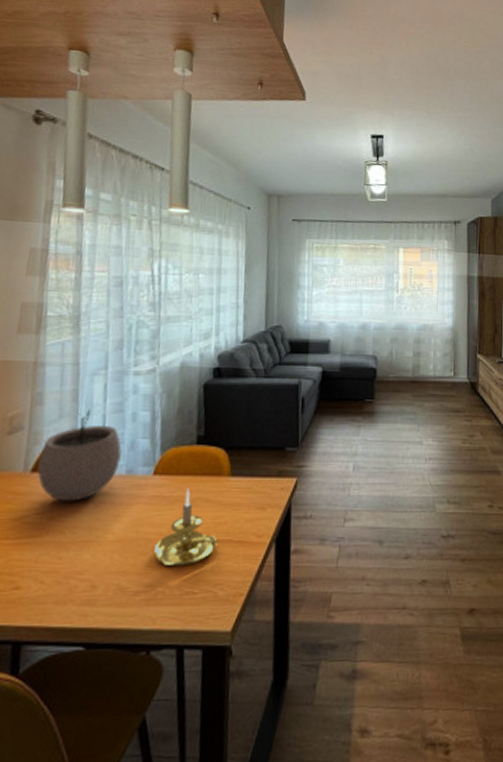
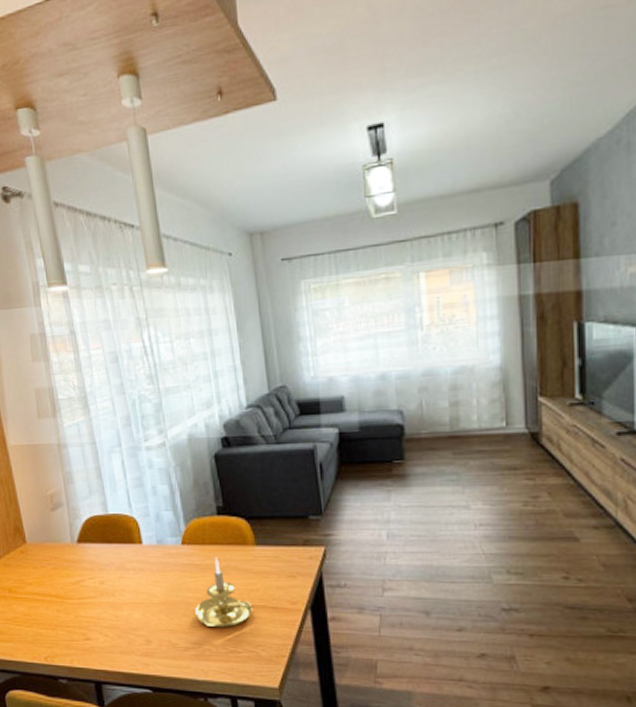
plant pot: present [37,409,122,502] -> none [81,485,150,569]

